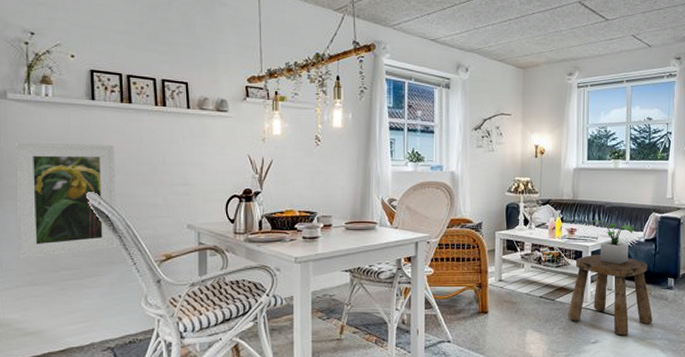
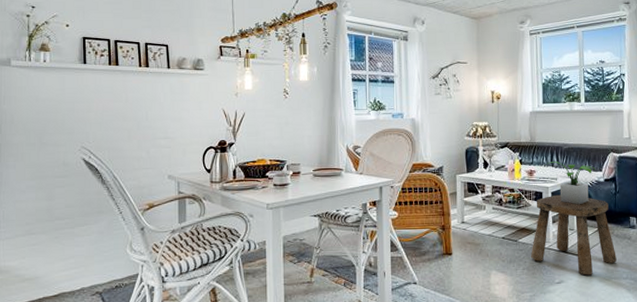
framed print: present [14,142,117,258] -> none [16,103,105,210]

